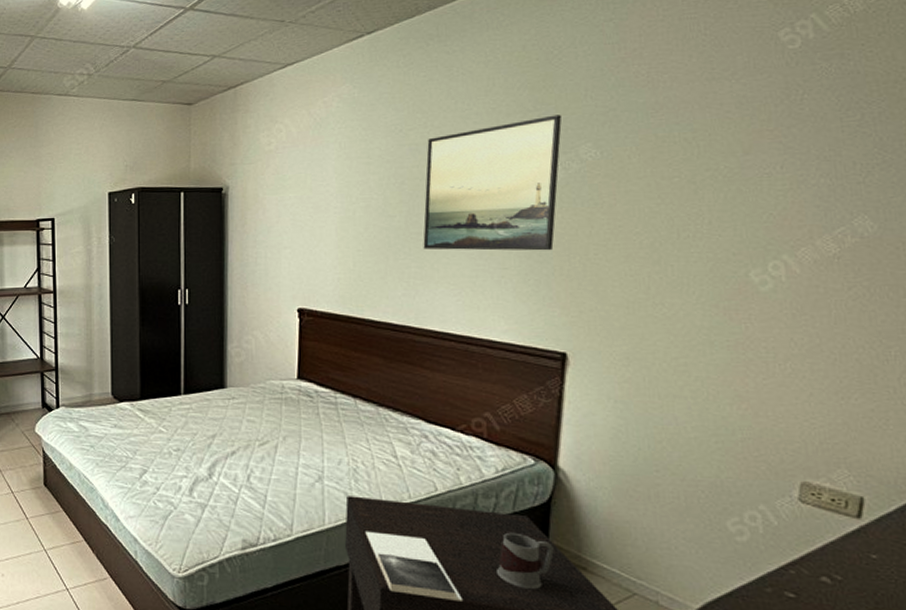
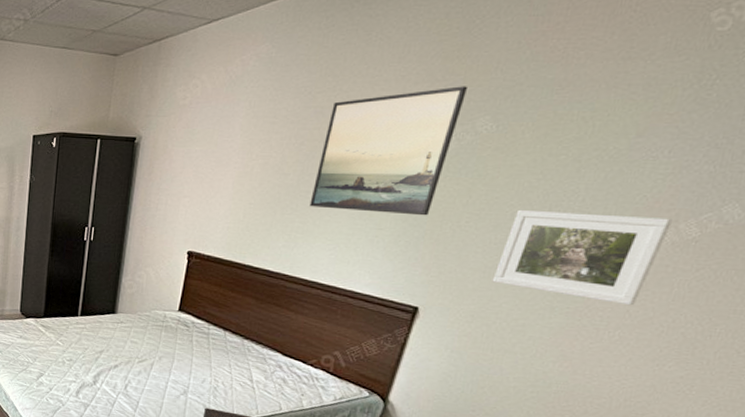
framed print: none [638,235,808,333] -> present [492,209,674,306]

